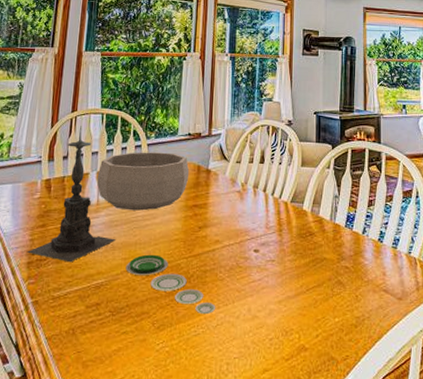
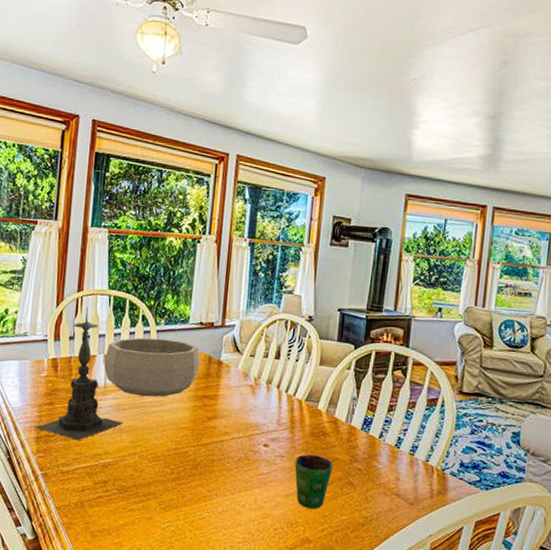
plate: present [125,254,216,315] -> none [133,439,222,501]
cup: none [284,257,323,313] -> present [294,454,334,509]

